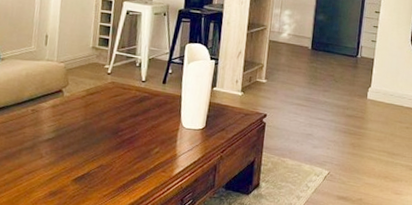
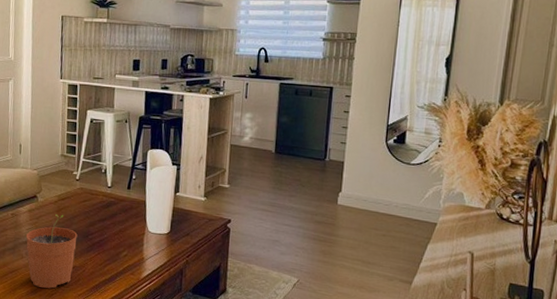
plant pot: none [47,110,106,190] -> present [25,214,78,289]

